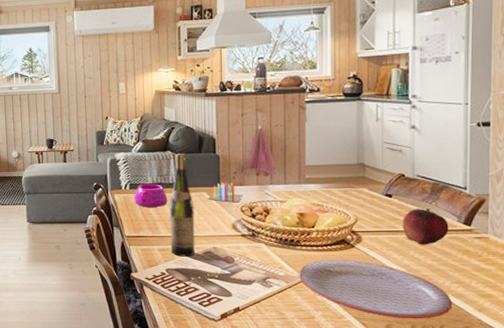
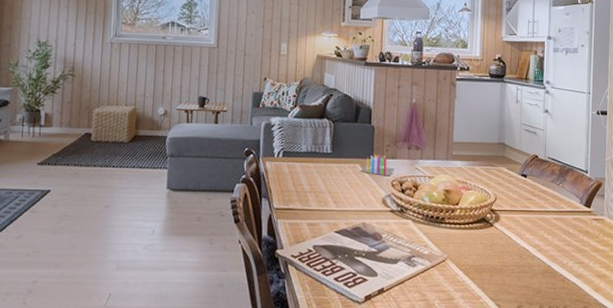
bowl: present [134,183,168,208] -> none [286,152,321,179]
wine bottle: present [169,154,195,257] -> none [319,122,347,233]
plate: present [299,259,453,319] -> none [442,238,574,300]
fruit: present [402,209,449,245] -> none [534,190,573,225]

